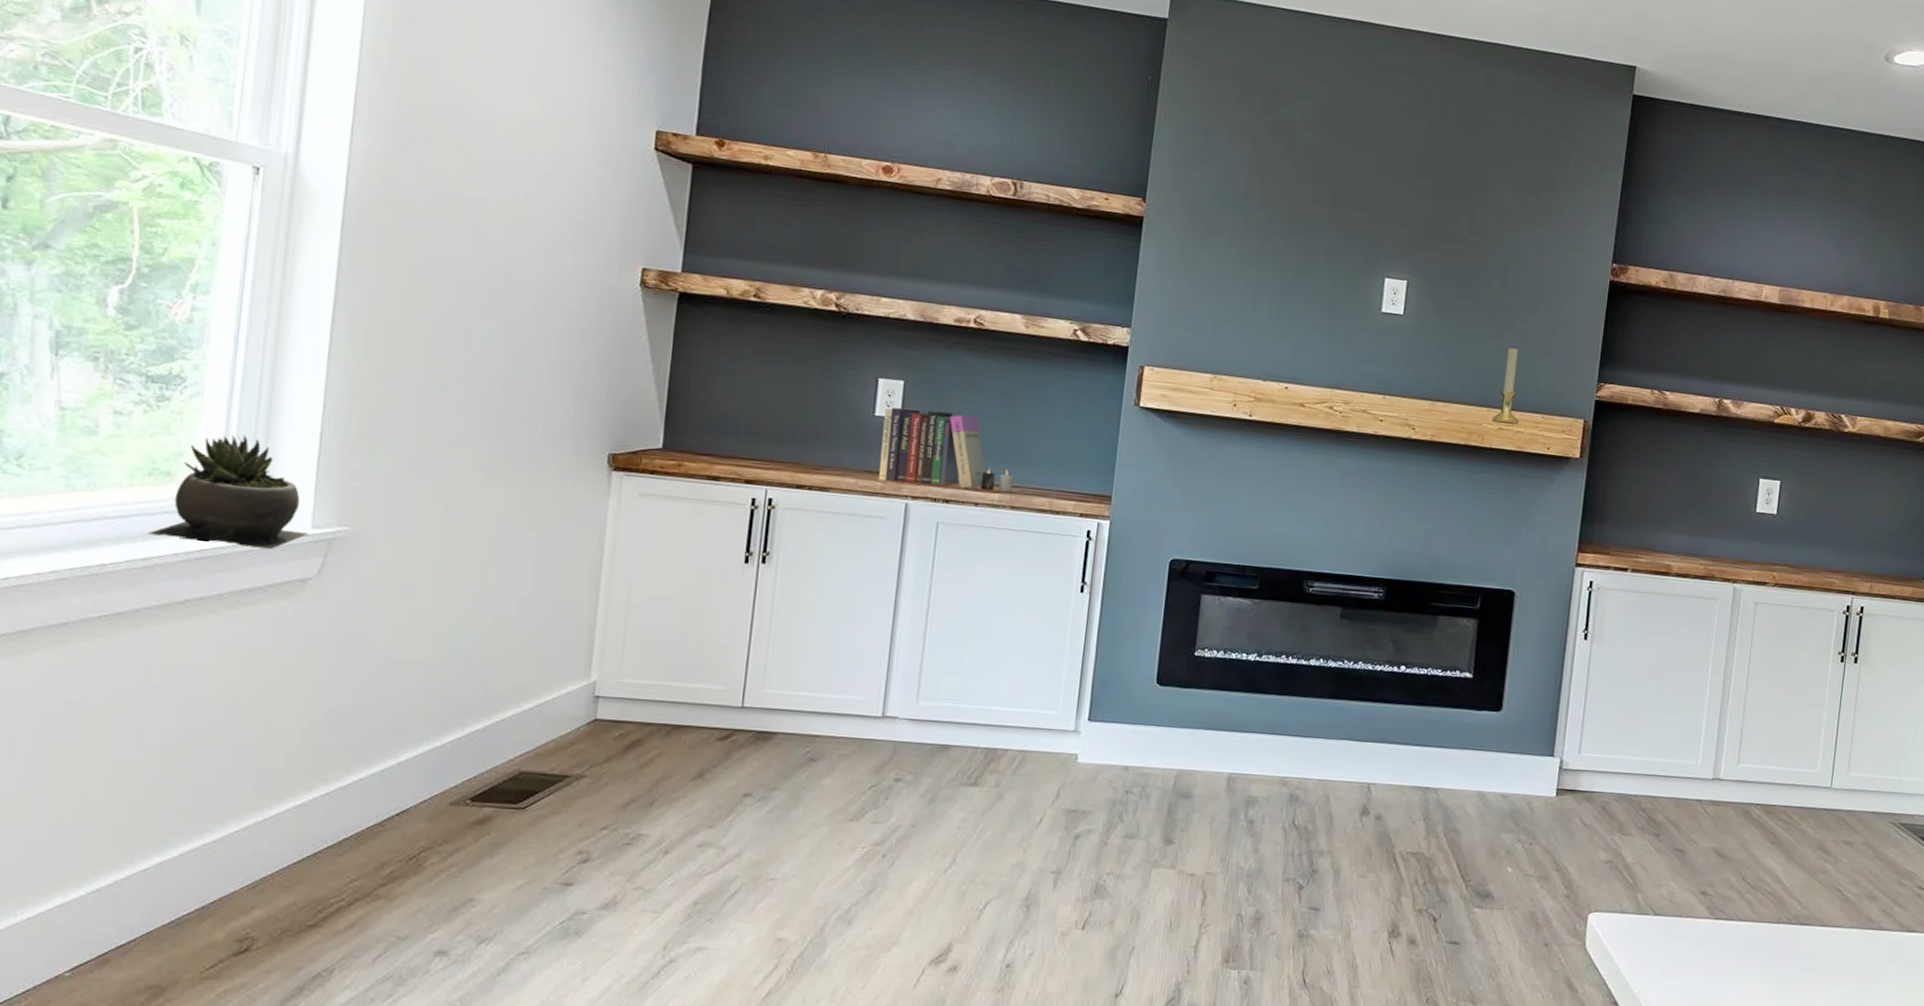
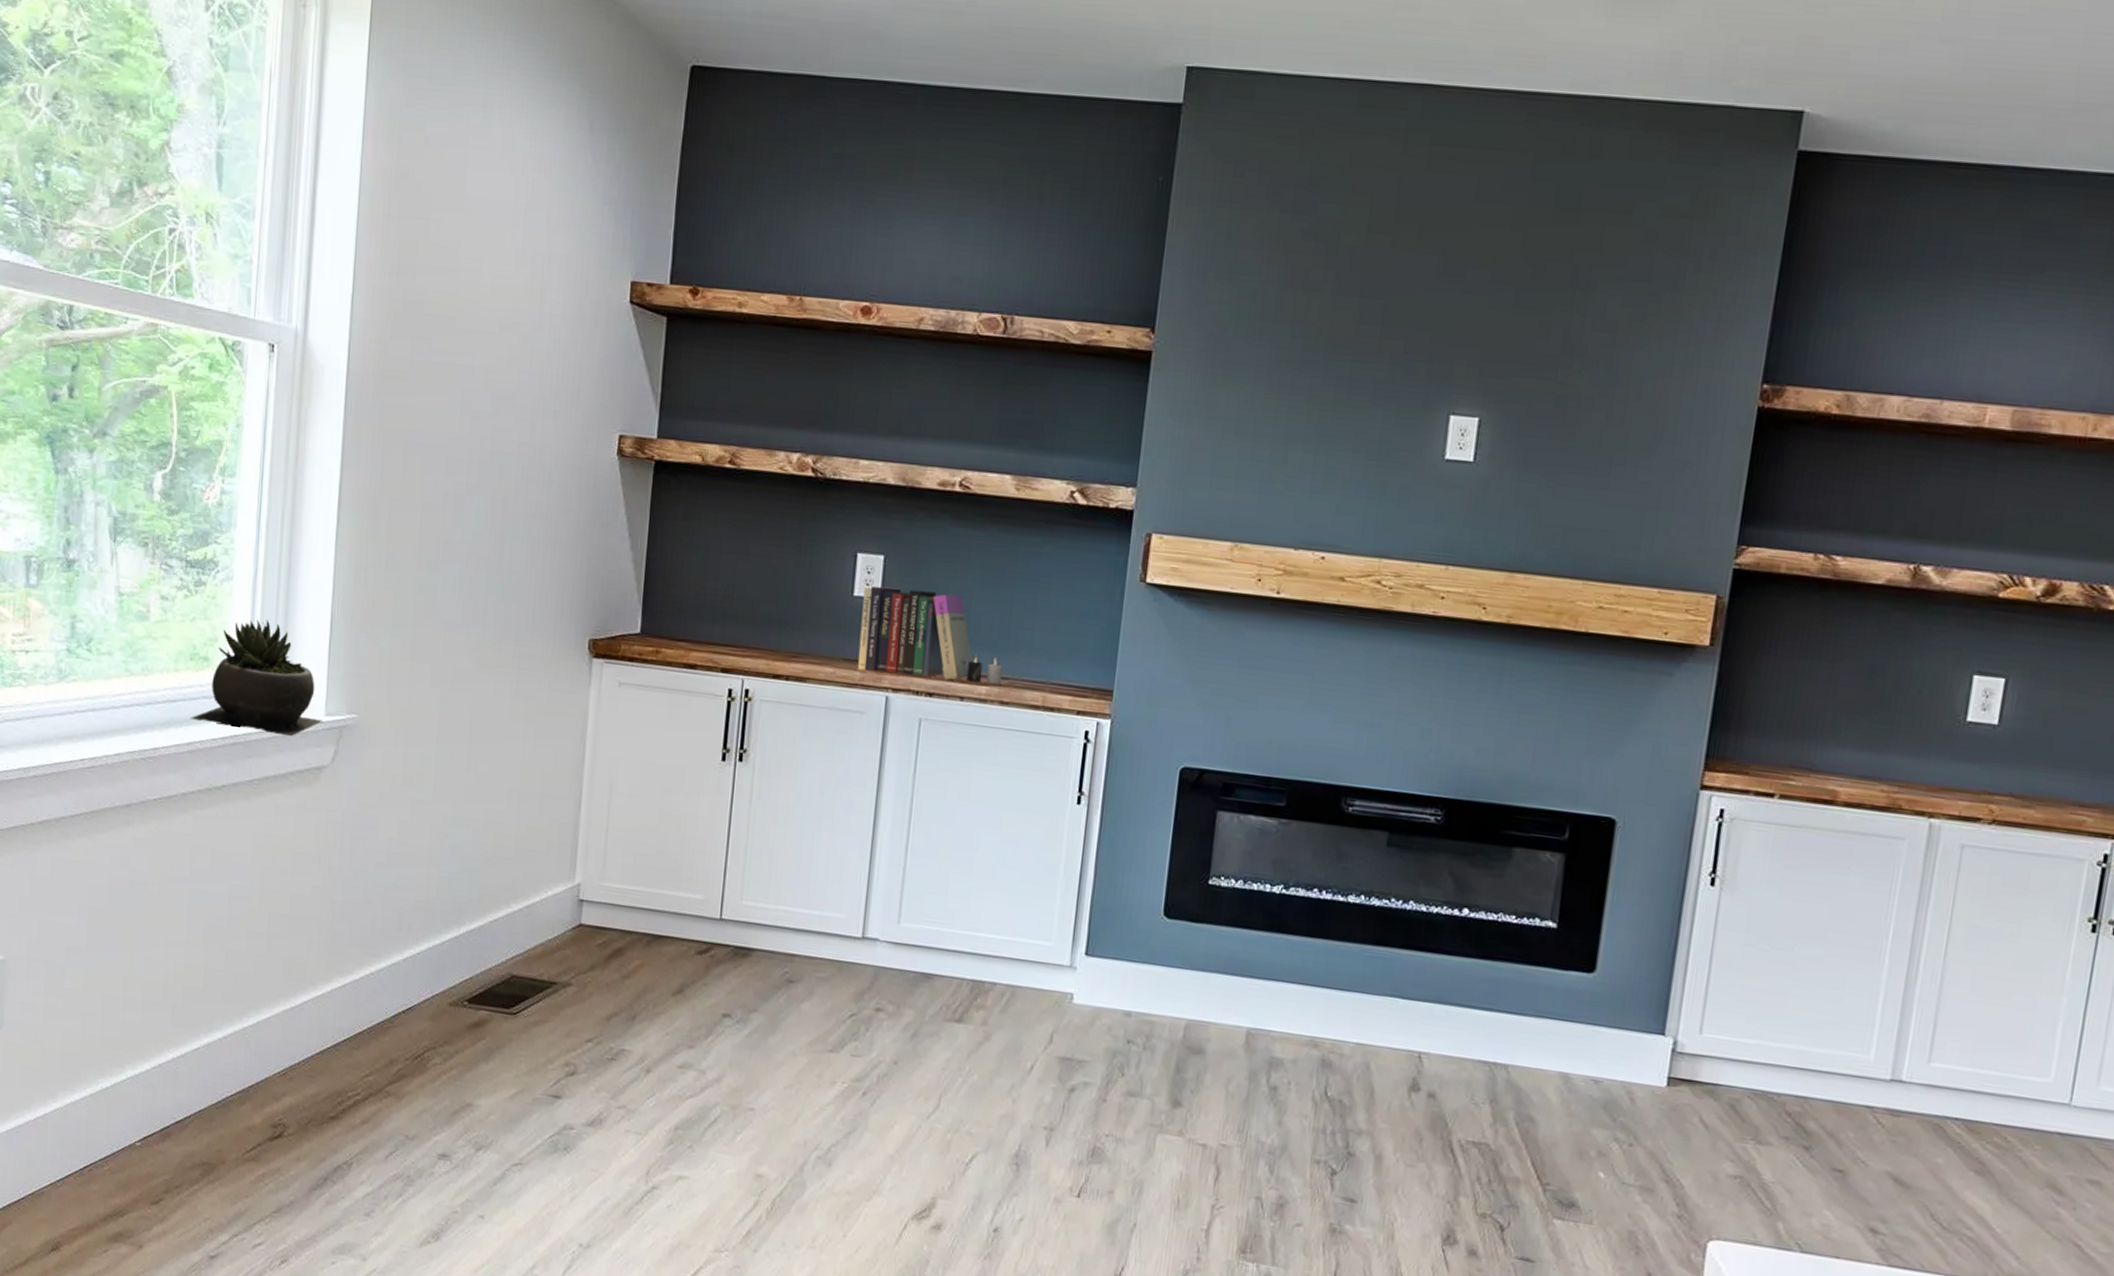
candle holder: present [1491,346,1520,425] -> none [1589,499,1627,603]

